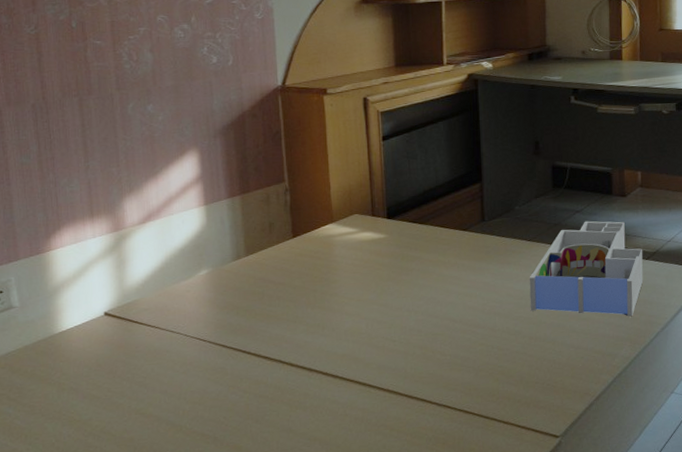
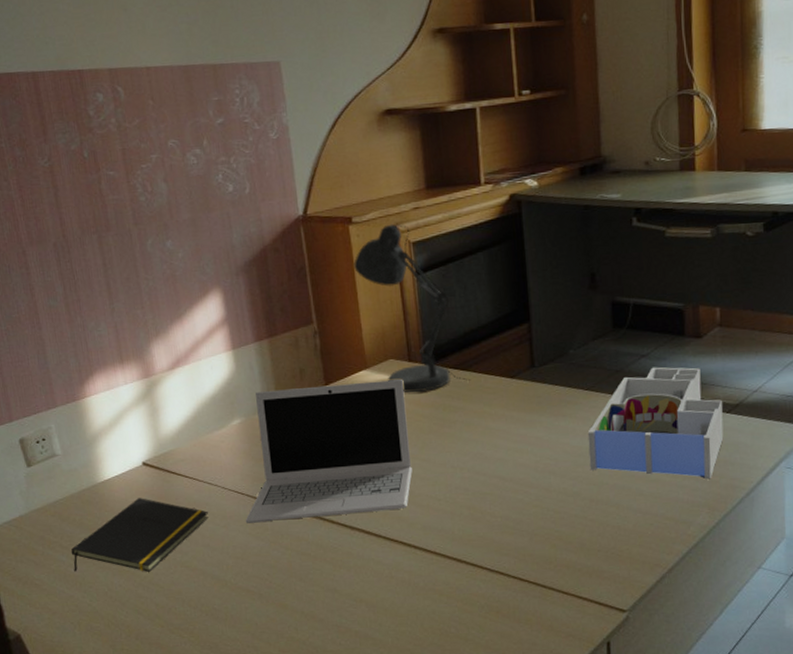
notepad: none [20,347,168,424] -> present [71,498,209,572]
laptop: none [205,232,370,369] -> present [245,379,412,523]
desk lamp: none [326,95,428,244] -> present [354,224,471,392]

